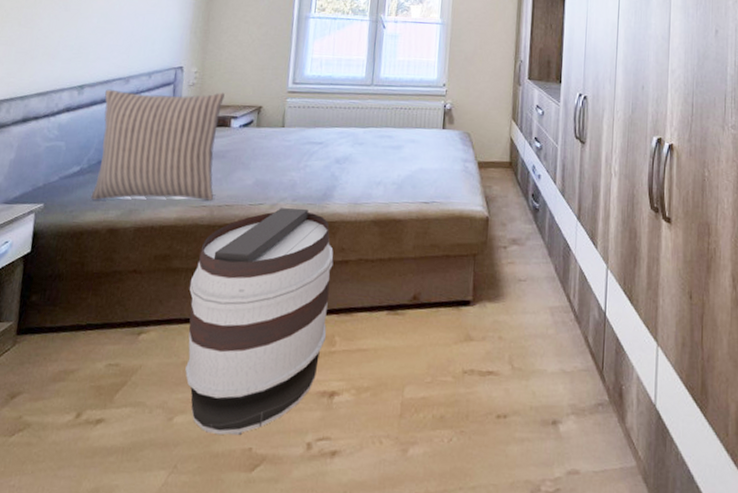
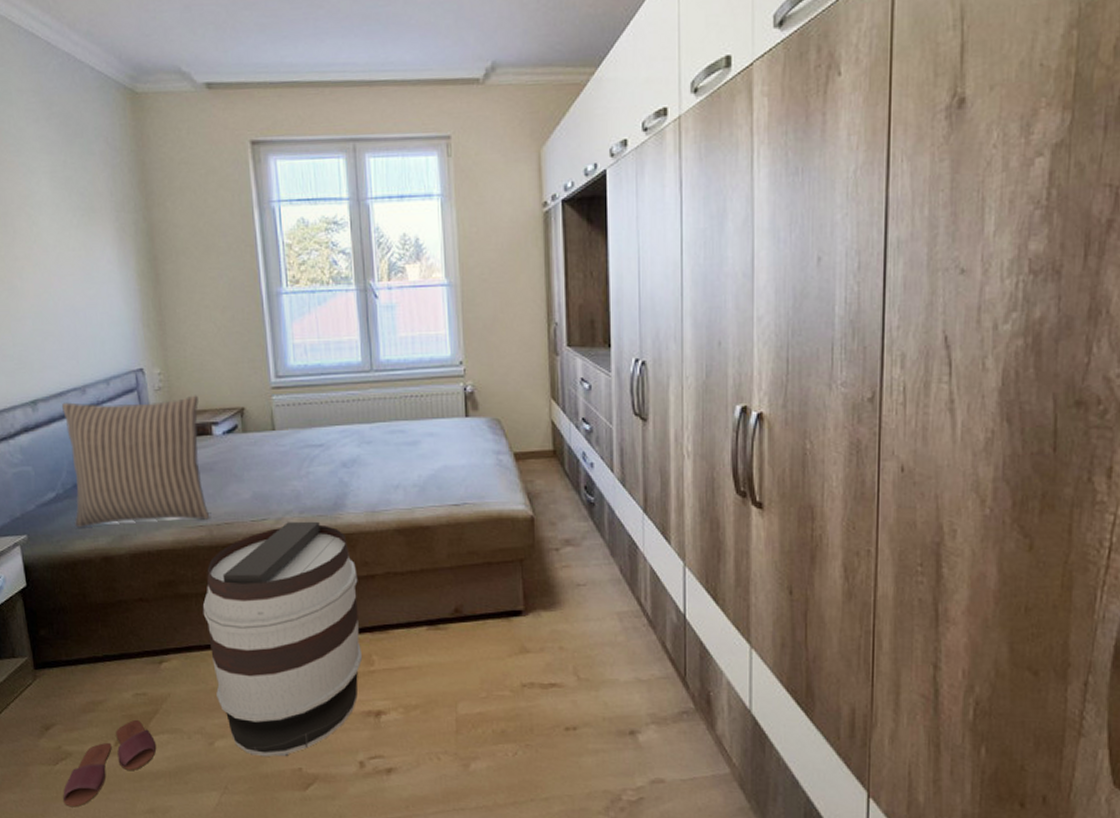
slippers: none [9,390,117,484] -> present [63,719,157,808]

